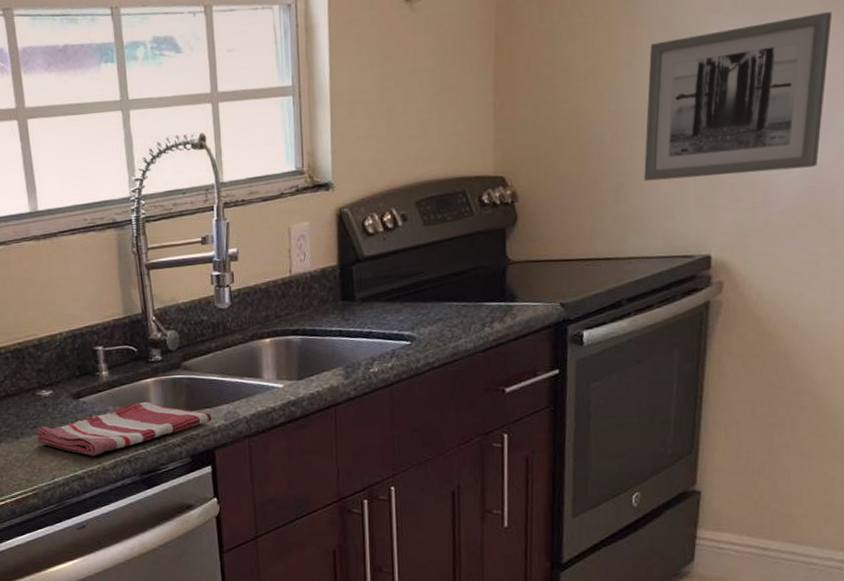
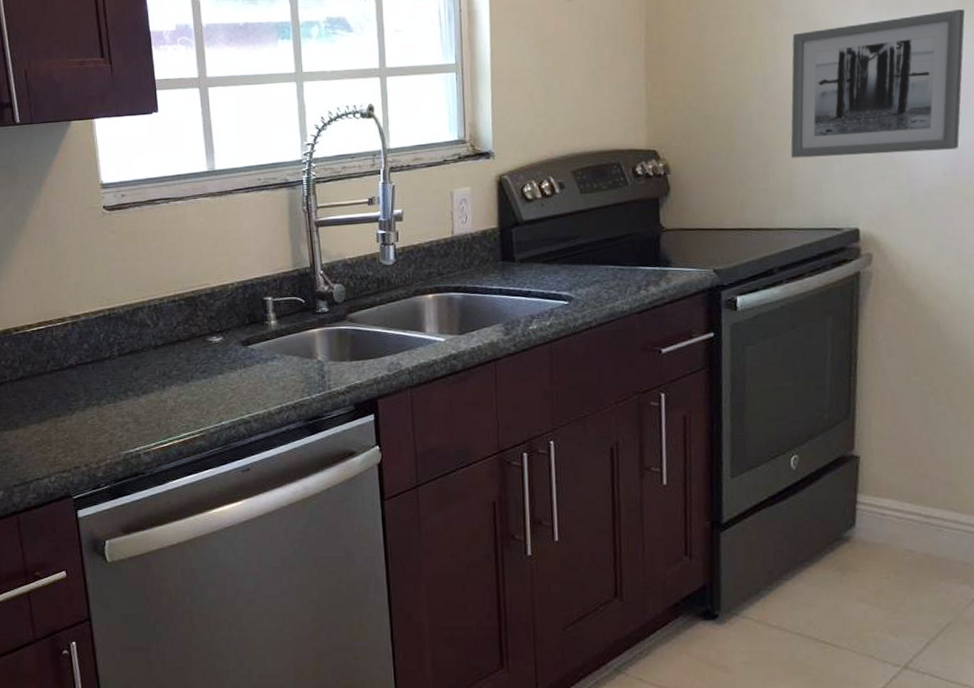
dish towel: present [37,402,212,457] -> none [206,351,375,401]

